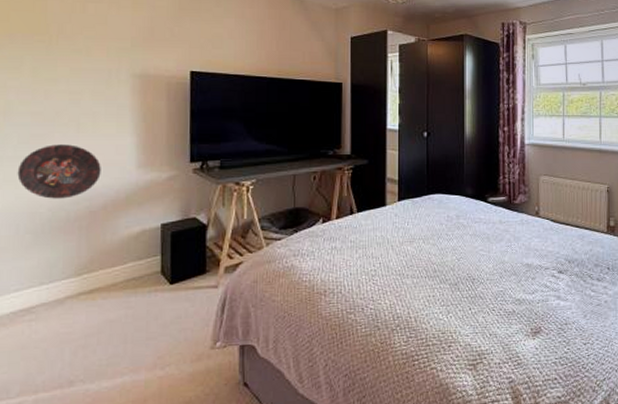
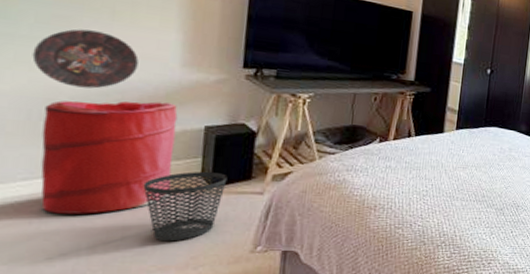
laundry hamper: none [28,205,137,322] -> present [41,101,178,214]
wastebasket: none [112,268,185,343] -> present [143,171,228,242]

